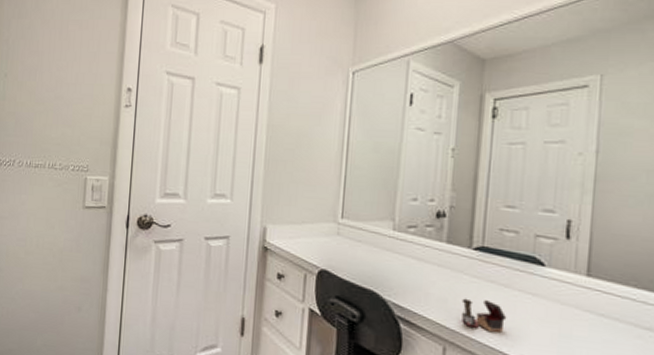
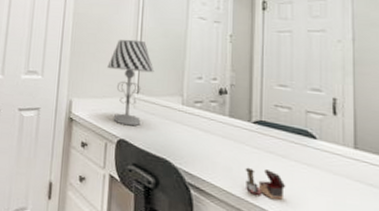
table lamp: none [307,155,362,255] -> present [107,39,154,126]

